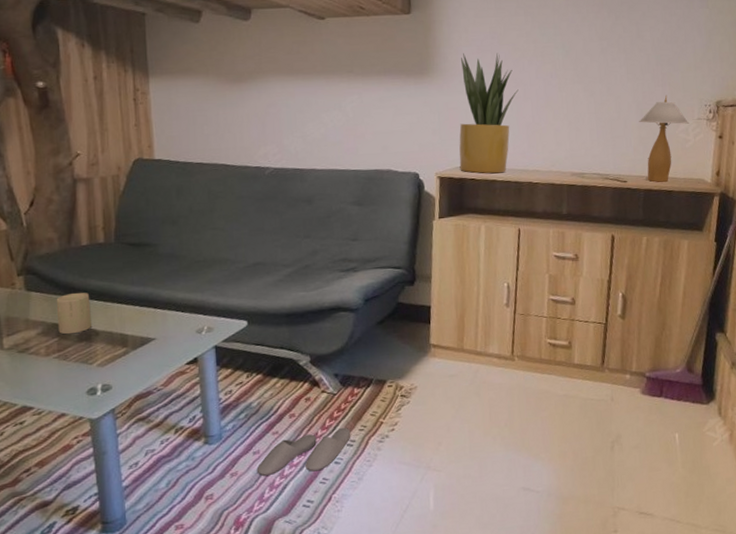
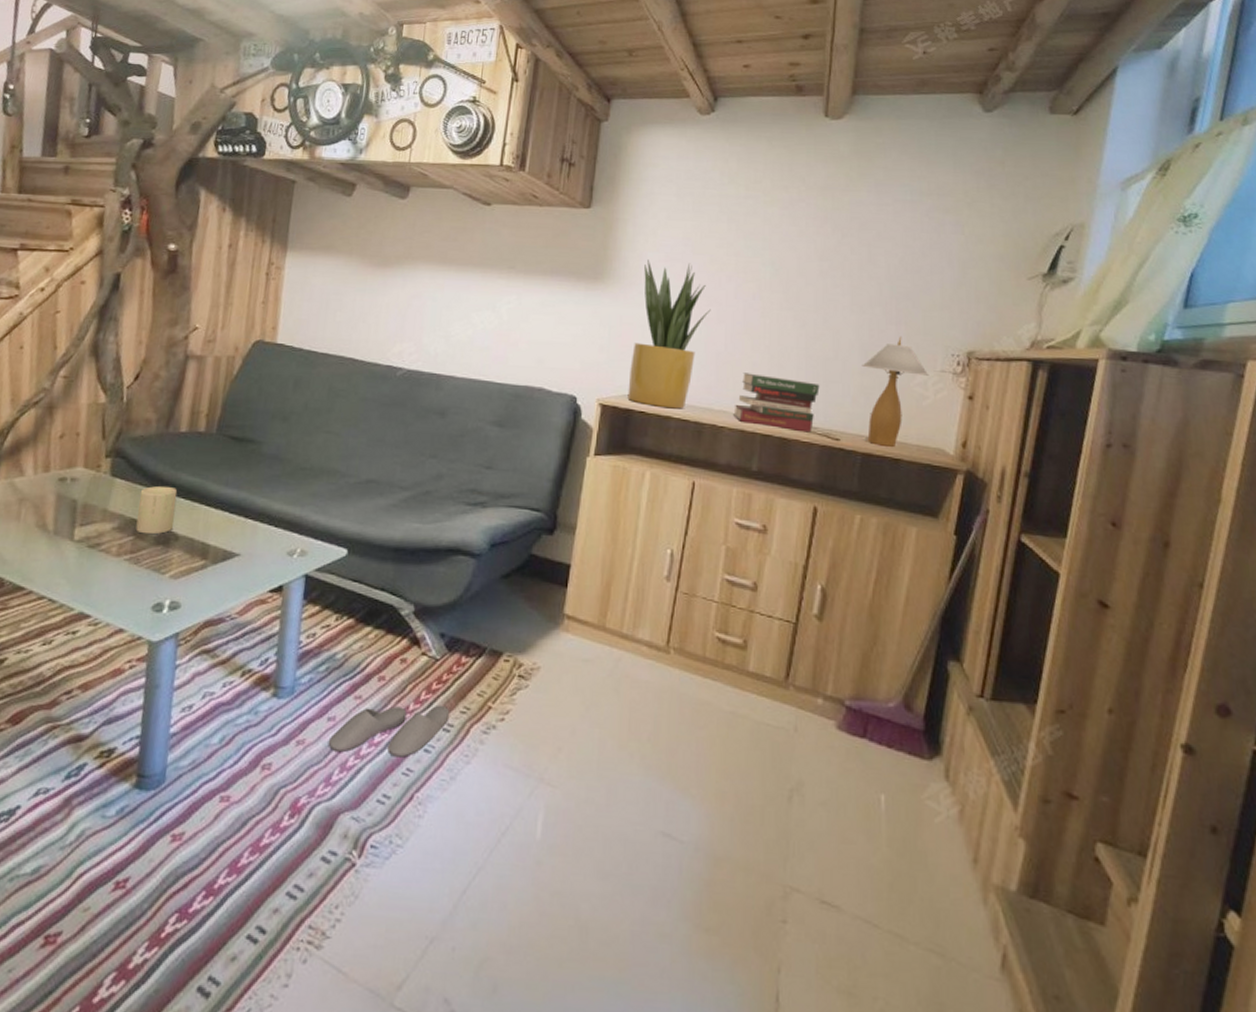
books: none [544,137,609,179] -> present [733,372,820,433]

